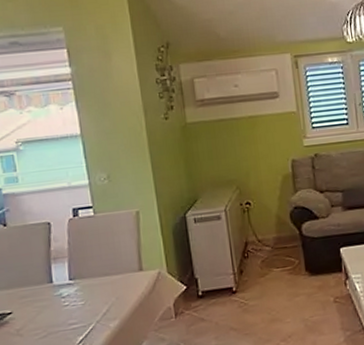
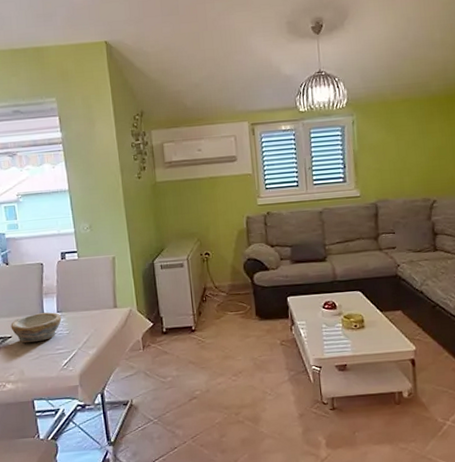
bowl: none [10,280,75,319] -> present [10,312,62,343]

